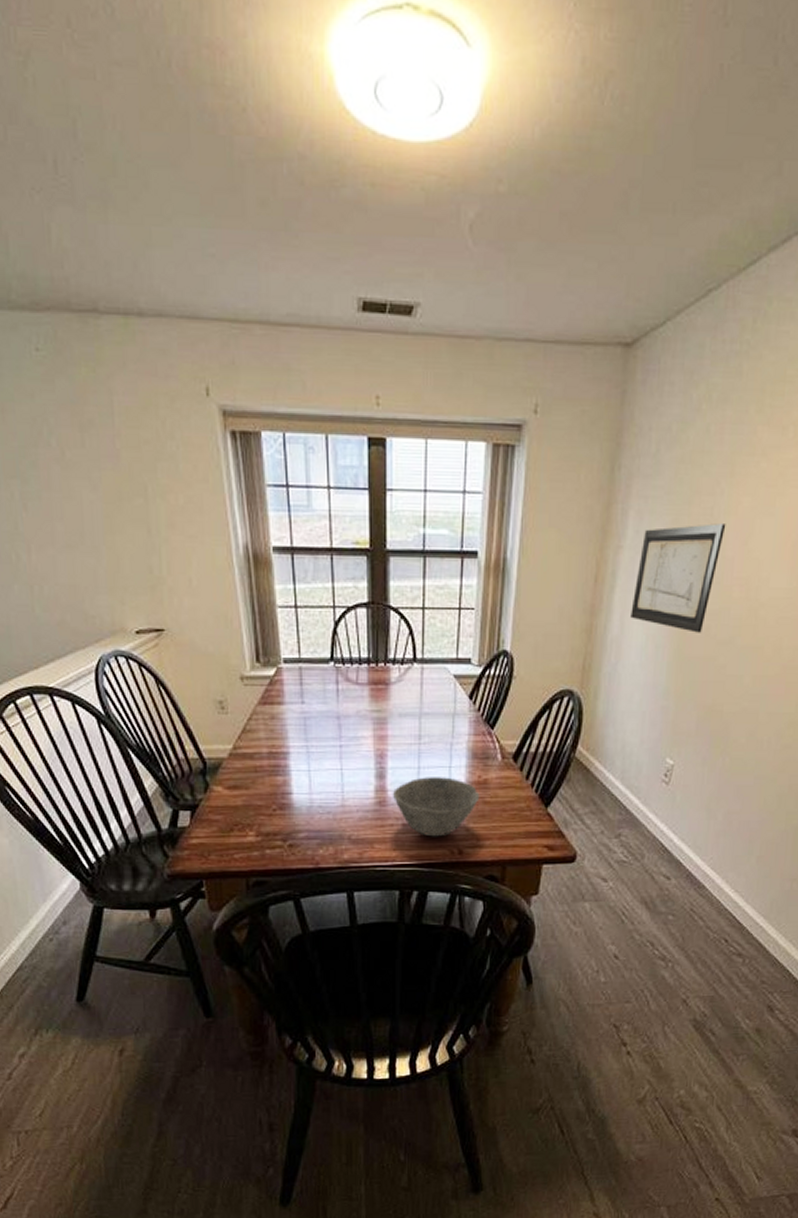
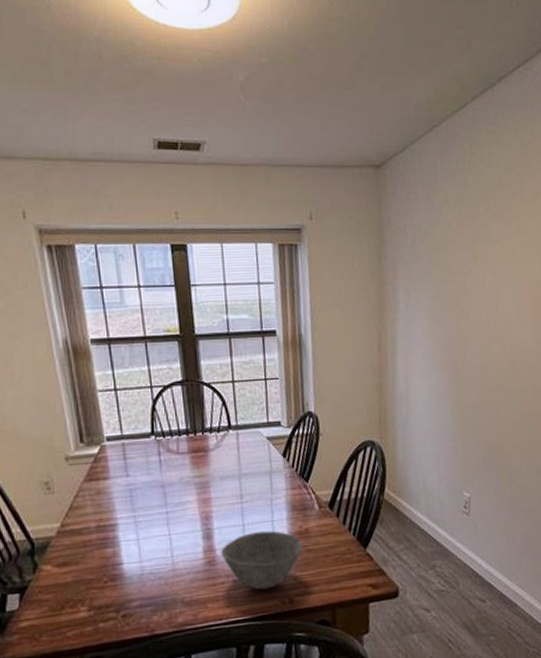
wall art: present [630,523,726,633] -> none [412,295,478,383]

